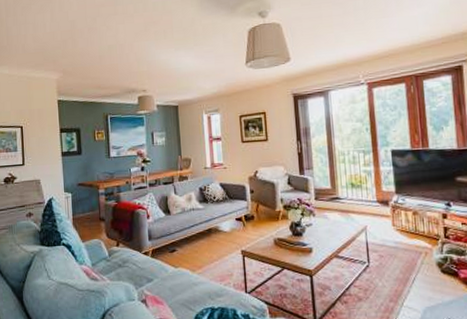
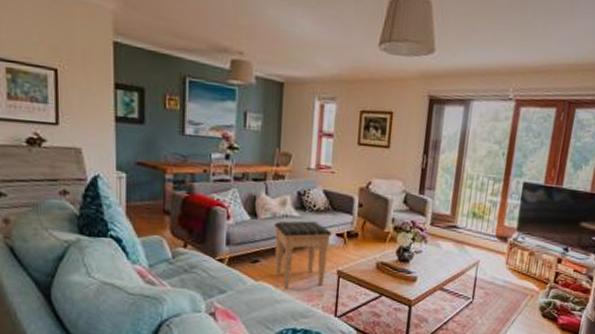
footstool: none [184,210,232,273] -> present [274,221,332,290]

